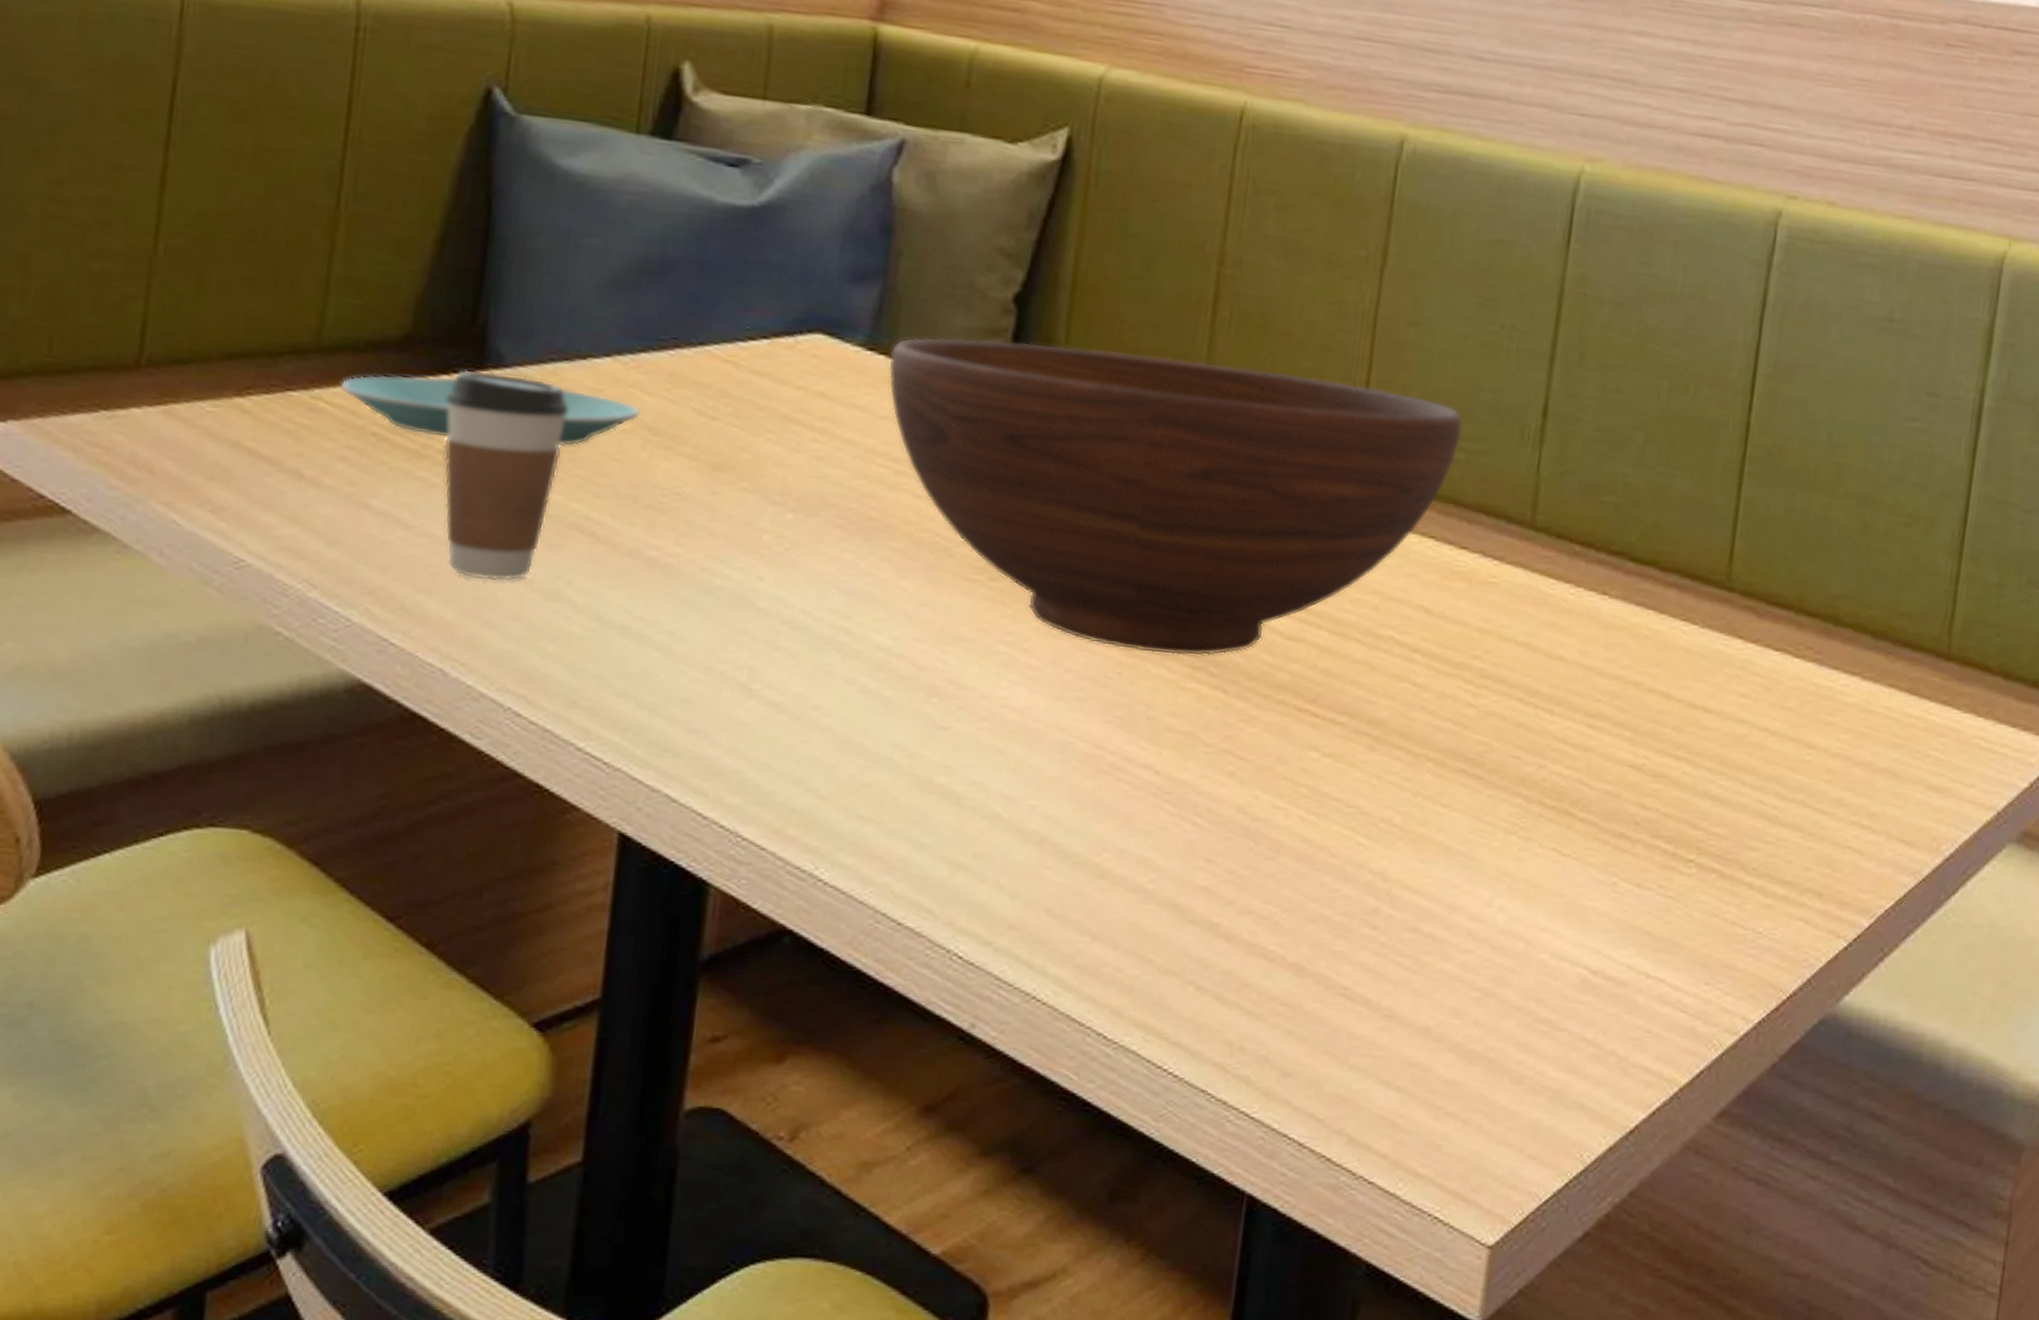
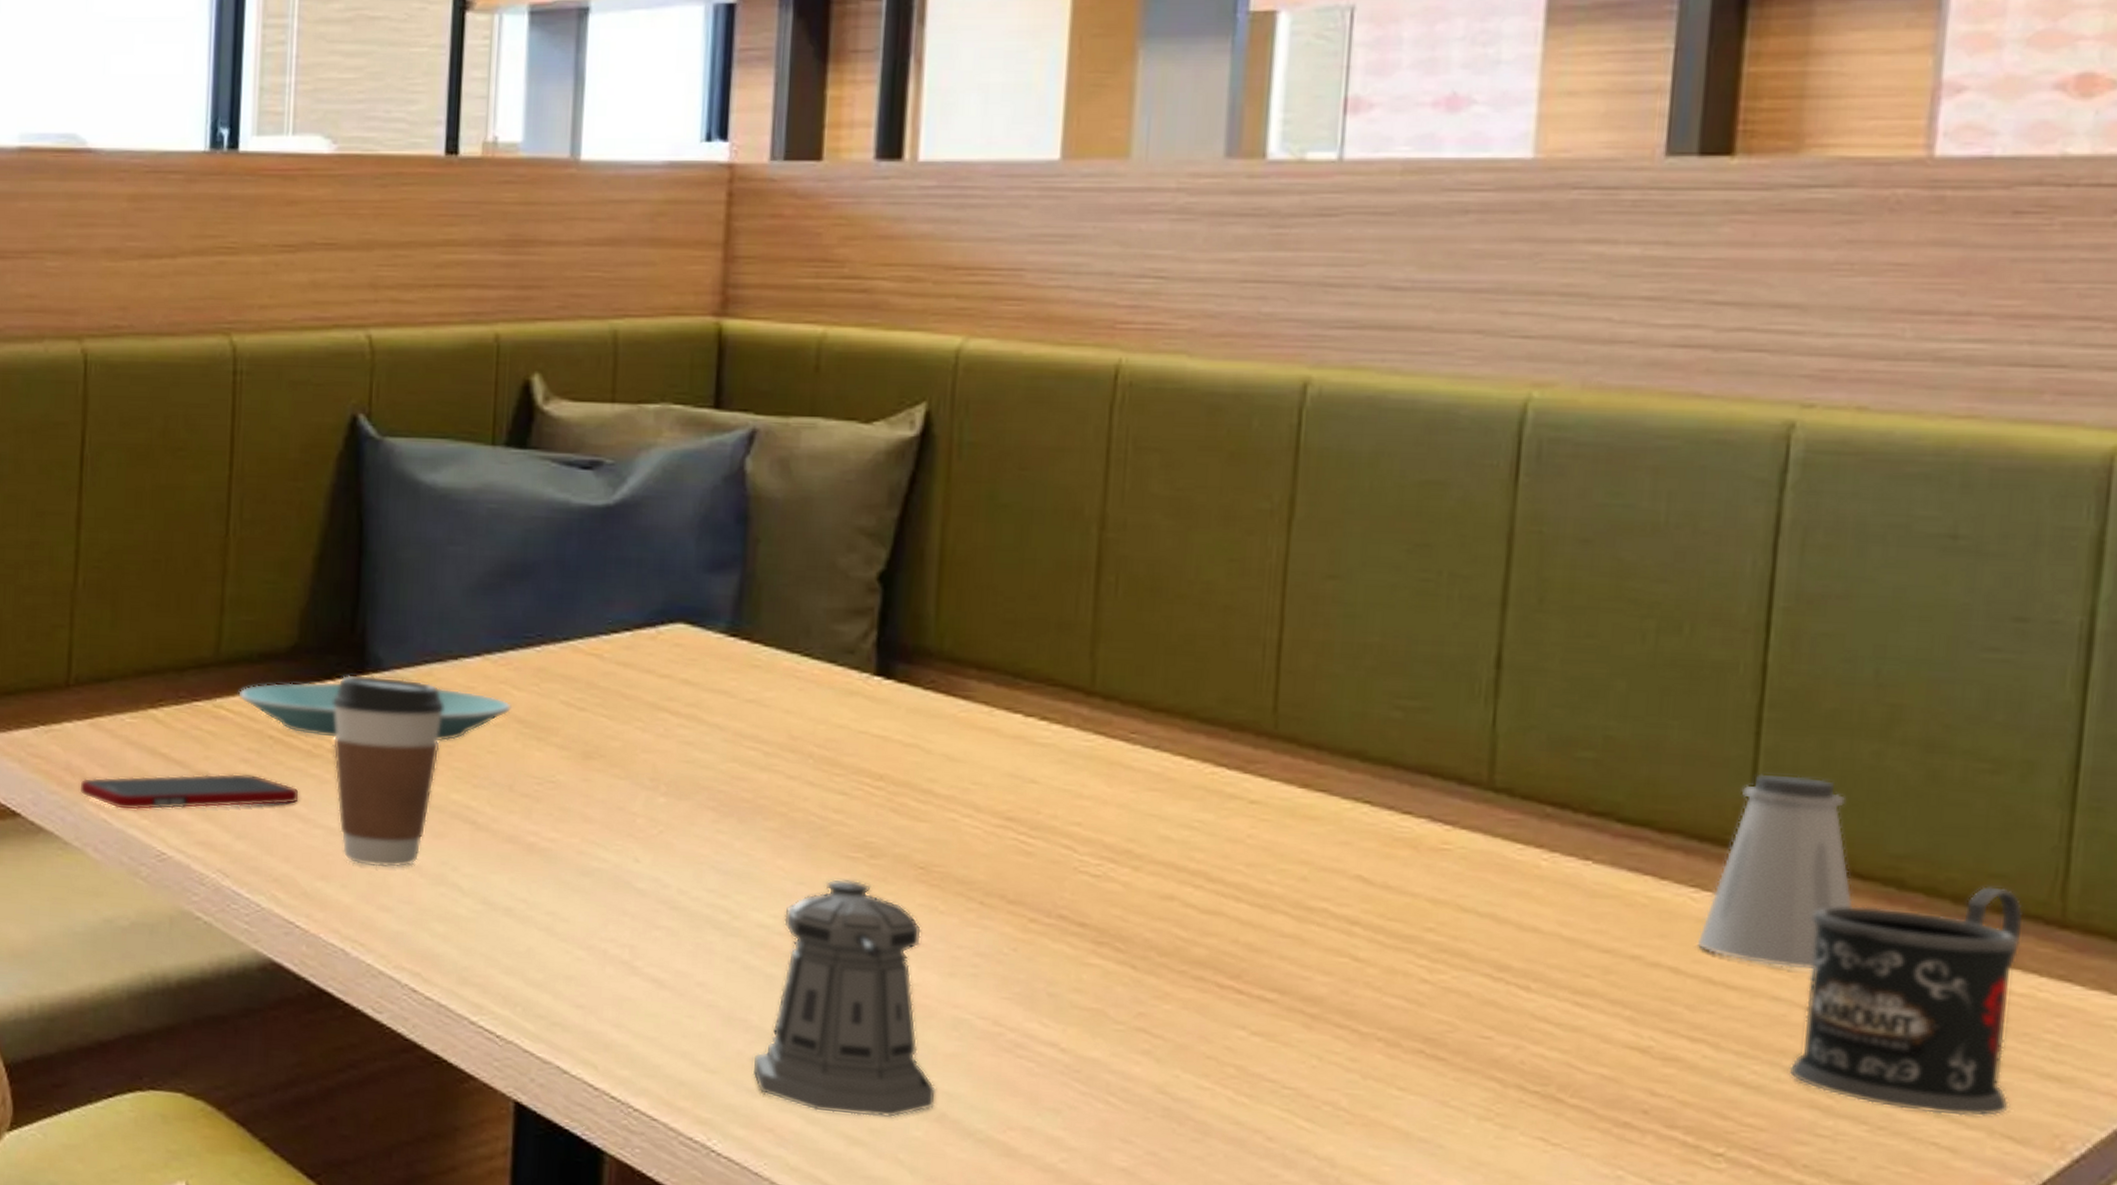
cell phone: none [144,472,404,511] -> present [78,773,300,811]
pepper shaker: none [864,600,1040,843] -> present [752,878,937,1118]
fruit bowl: present [888,337,1463,656] -> none [752,619,1398,931]
saltshaker: none [1684,520,1803,697] -> present [1697,773,1855,971]
mug: none [1747,622,1922,823] -> present [1789,885,2024,1117]

